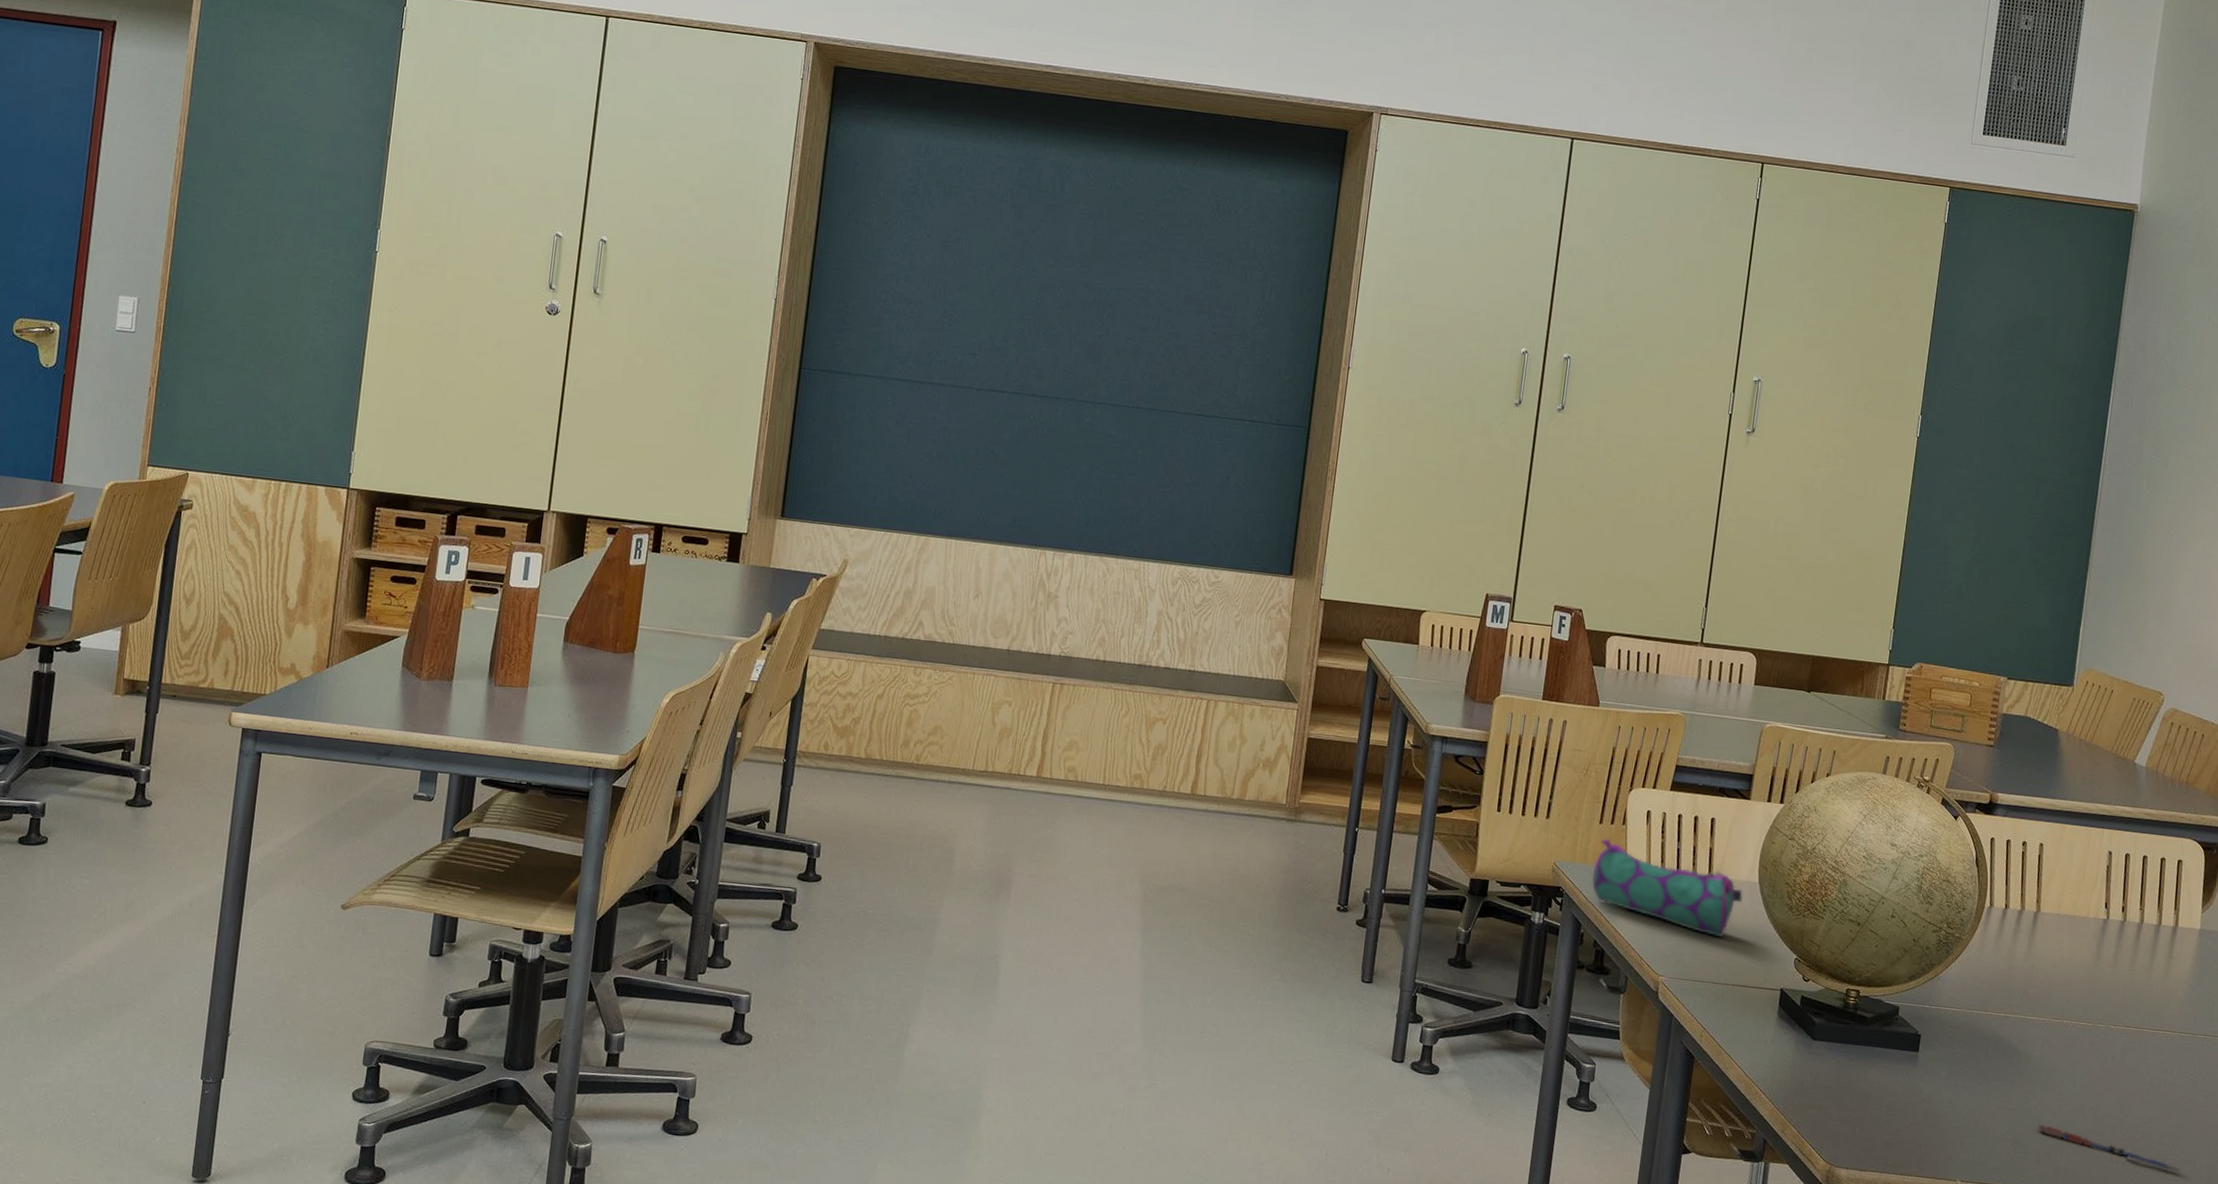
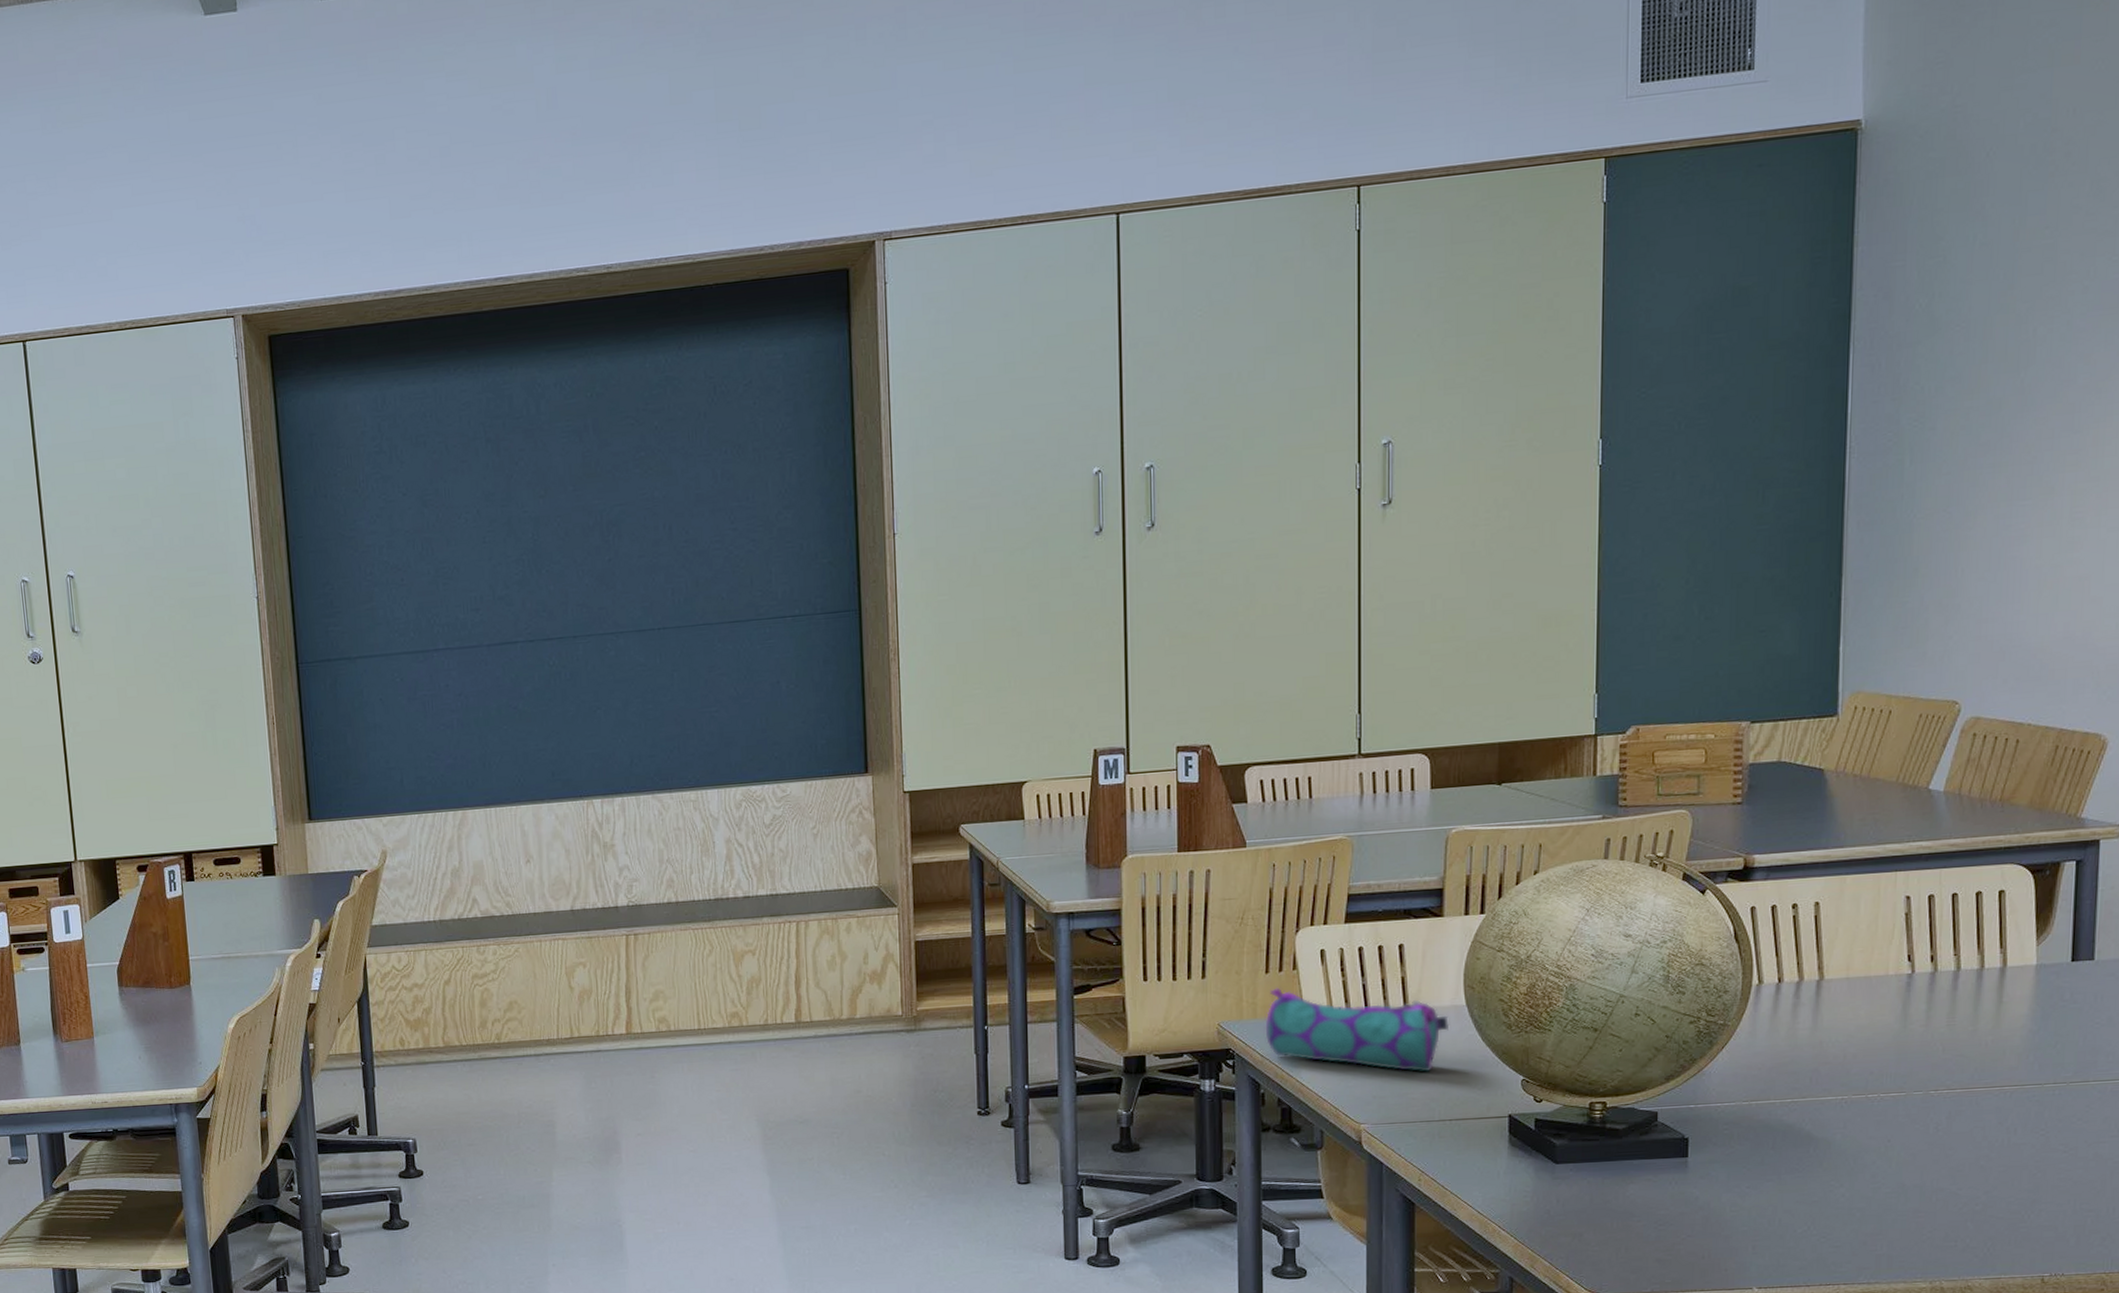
pen: present [2038,1124,2181,1173] -> none [1849,1212,2038,1241]

